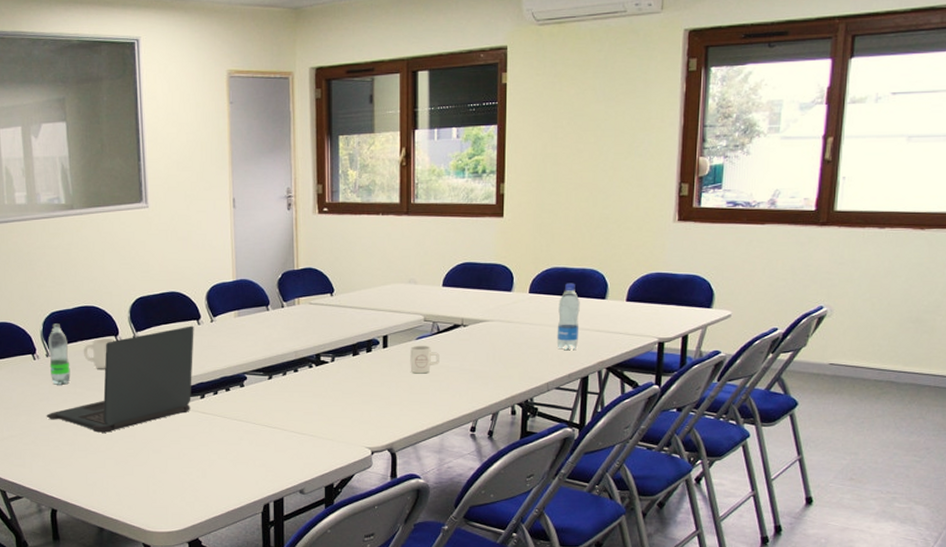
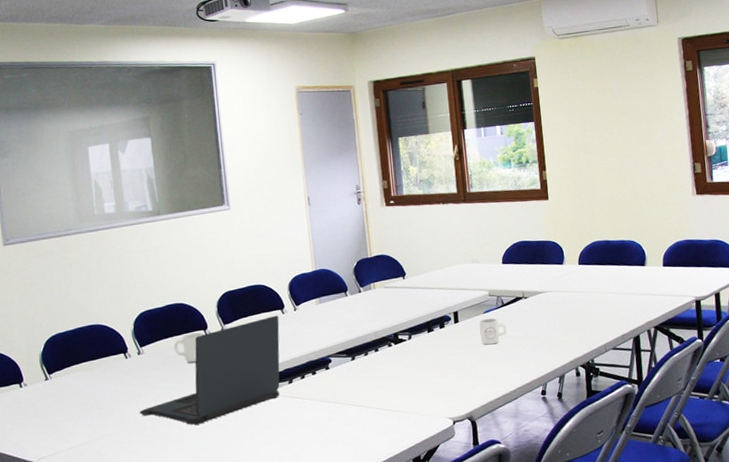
bottle: present [48,323,71,385] -> none [139,322,162,381]
bottle: present [557,283,580,351] -> none [605,253,627,314]

